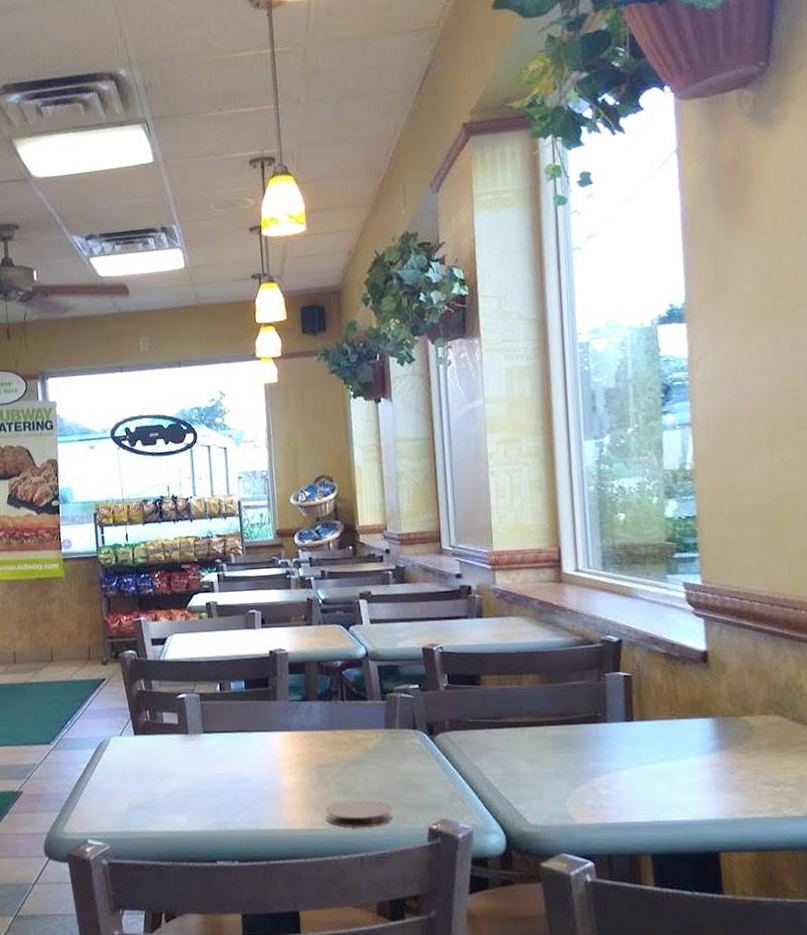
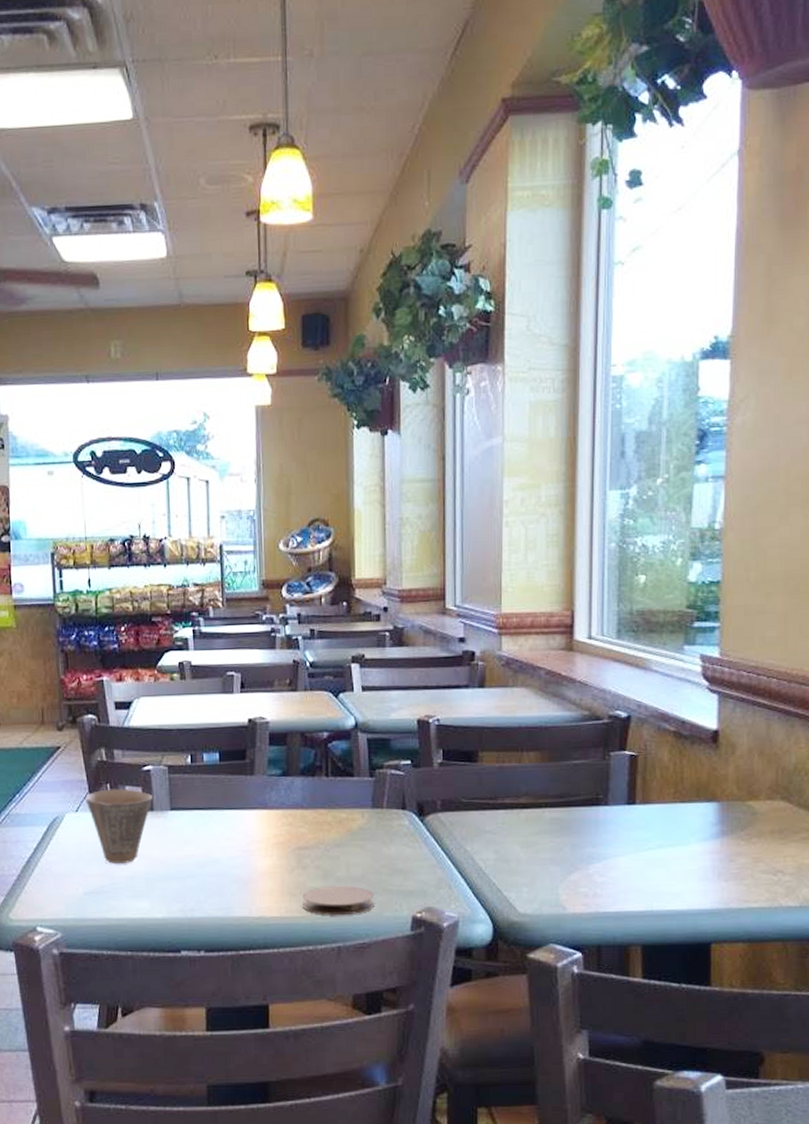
cup: none [128,714,187,783] -> present [85,788,153,865]

